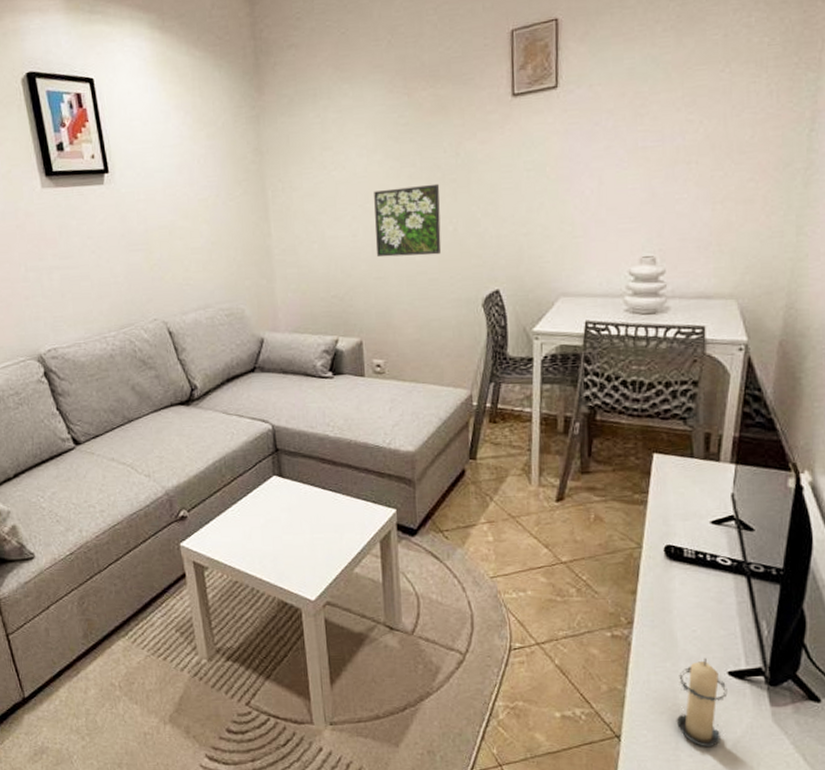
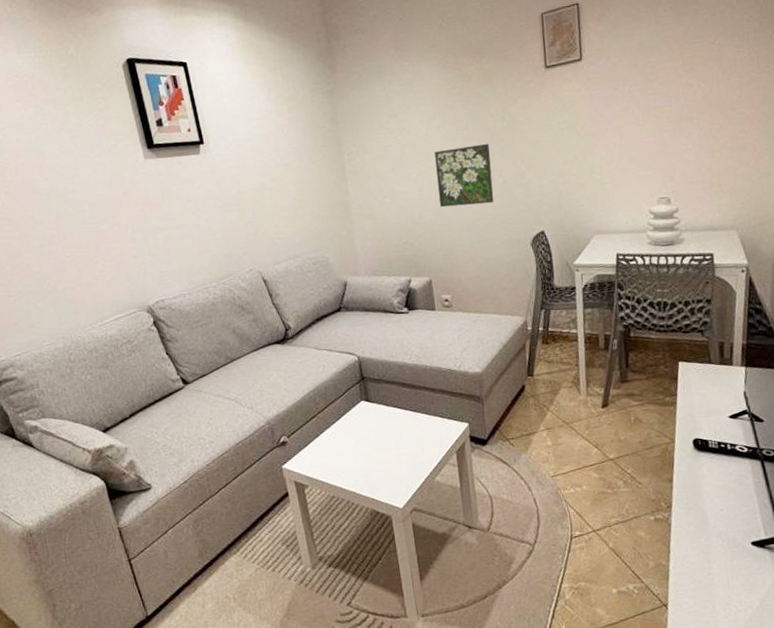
candle: present [676,658,728,748] -> none [711,532,752,608]

